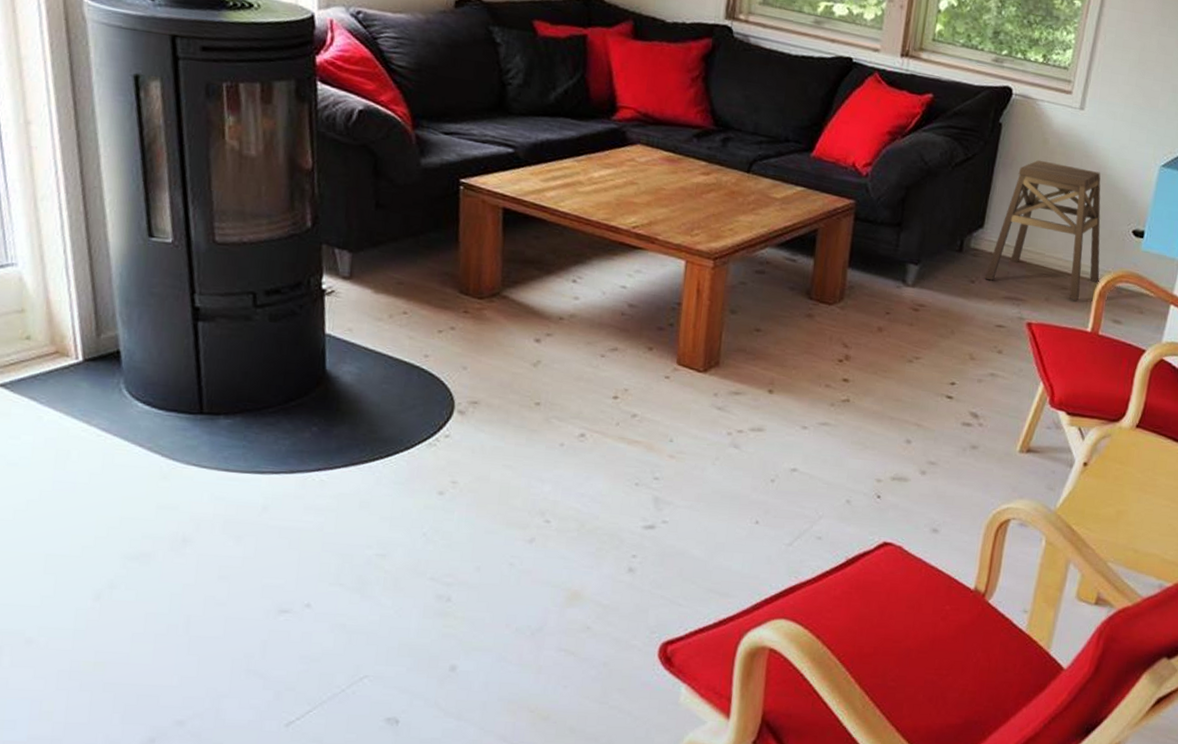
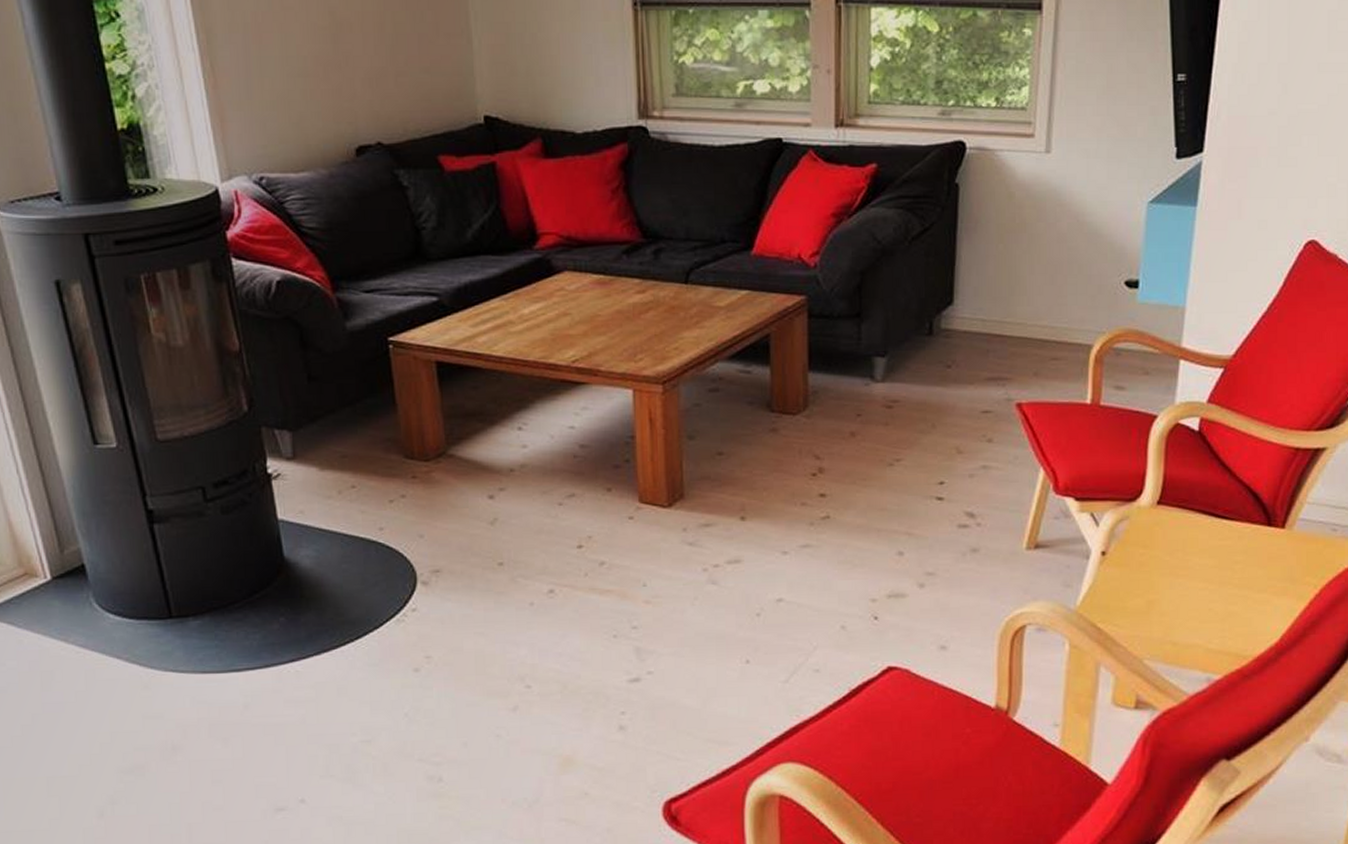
stool: present [984,159,1101,301] -> none [961,218,1093,371]

